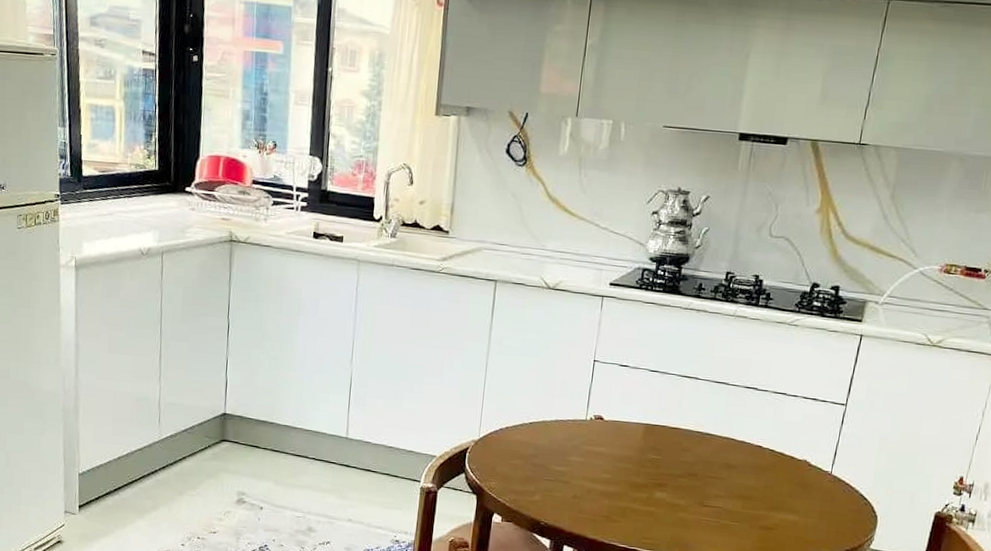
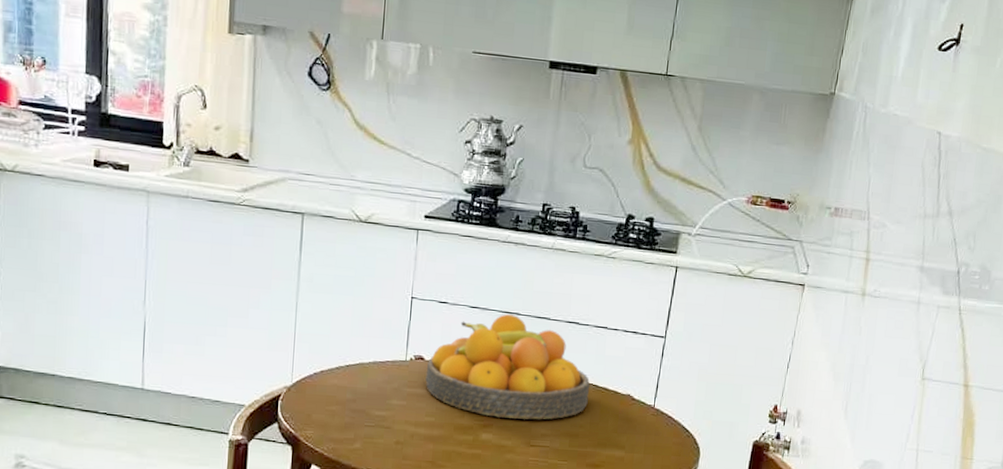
fruit bowl: none [603,378,767,482] -> present [425,314,591,420]

